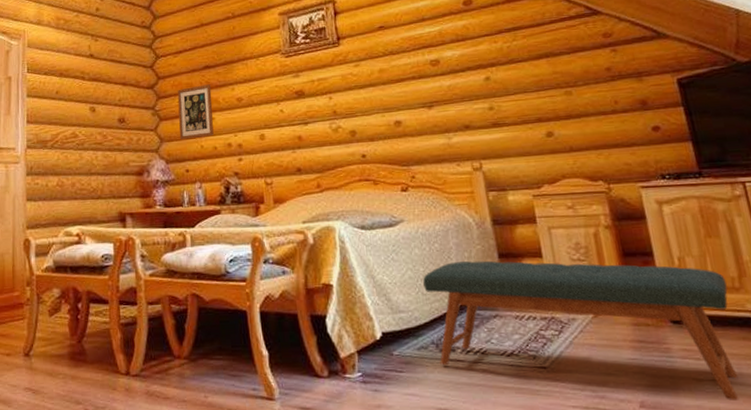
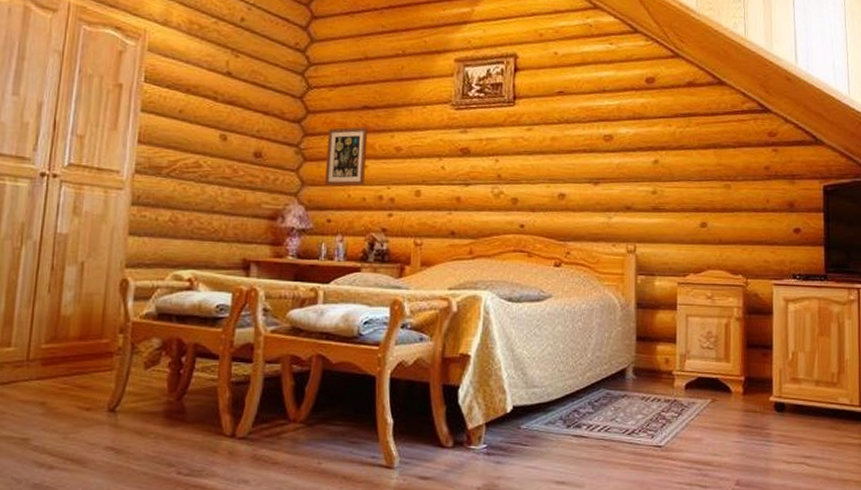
bench: present [423,260,740,400] -> none [561,341,827,481]

